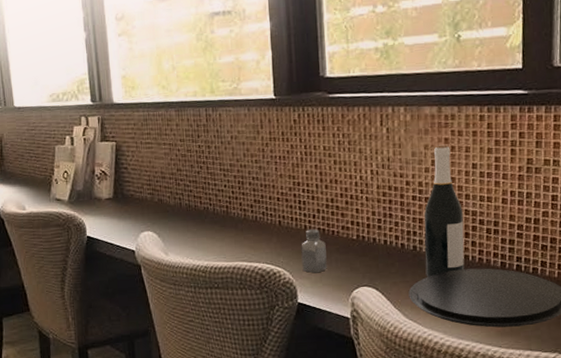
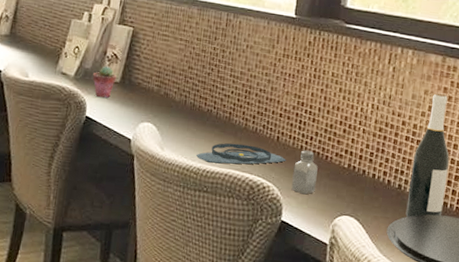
potted succulent: none [86,184,109,215] -> present [93,66,117,98]
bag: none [200,234,292,259] -> present [195,143,286,165]

